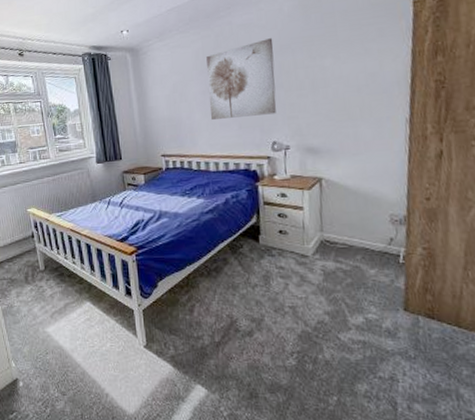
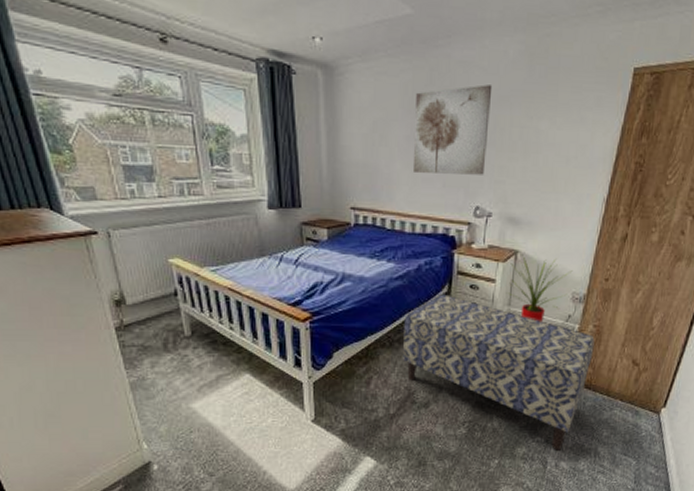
bench: none [218,224,429,390] -> present [403,294,595,451]
house plant: none [316,181,386,247] -> present [506,254,573,322]

